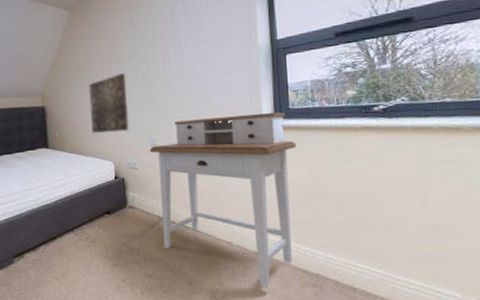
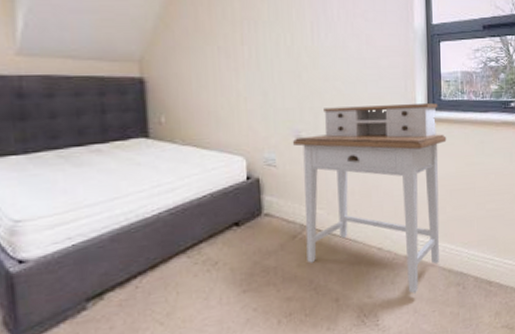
wall art: present [88,73,130,133] -> none [212,43,268,120]

